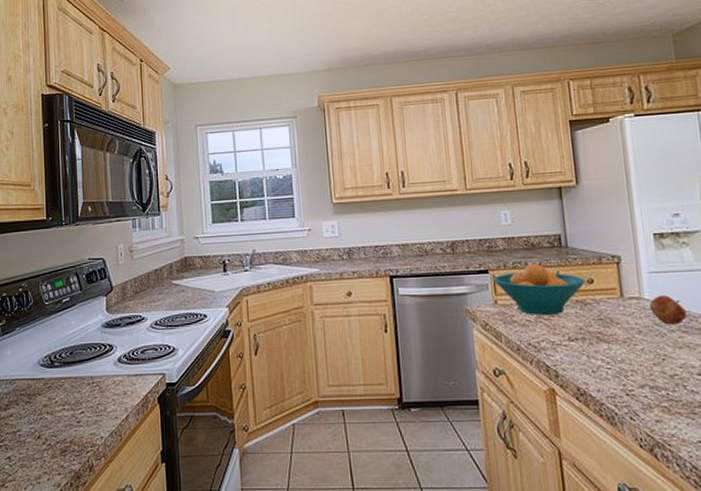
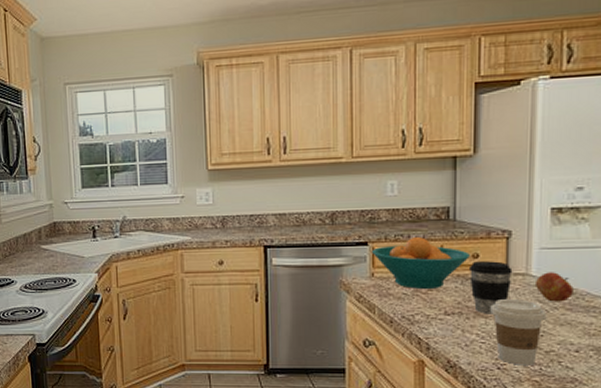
coffee cup: none [585,286,628,339] -> present [468,261,513,314]
coffee cup: none [611,322,666,391] -> present [490,298,547,365]

